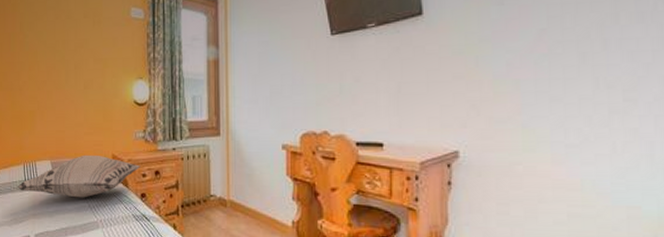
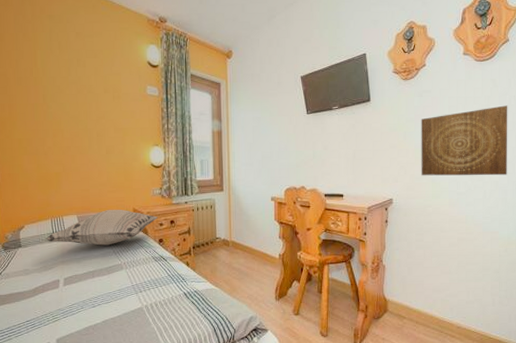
wall art: none [502,12,654,120] -> present [421,105,508,176]

